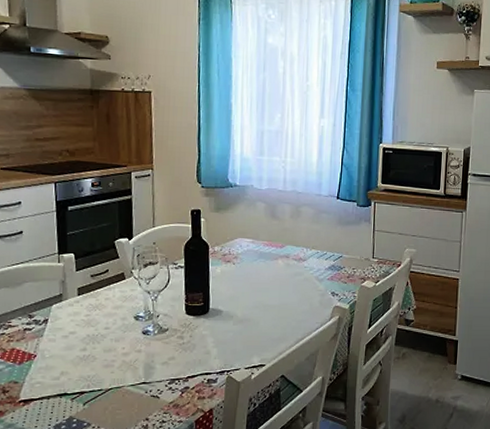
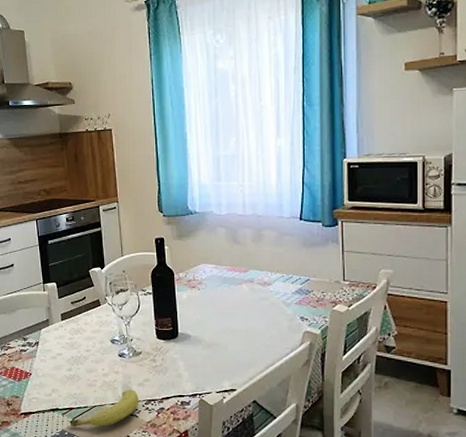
fruit: none [78,369,162,413] -> present [69,389,139,427]

